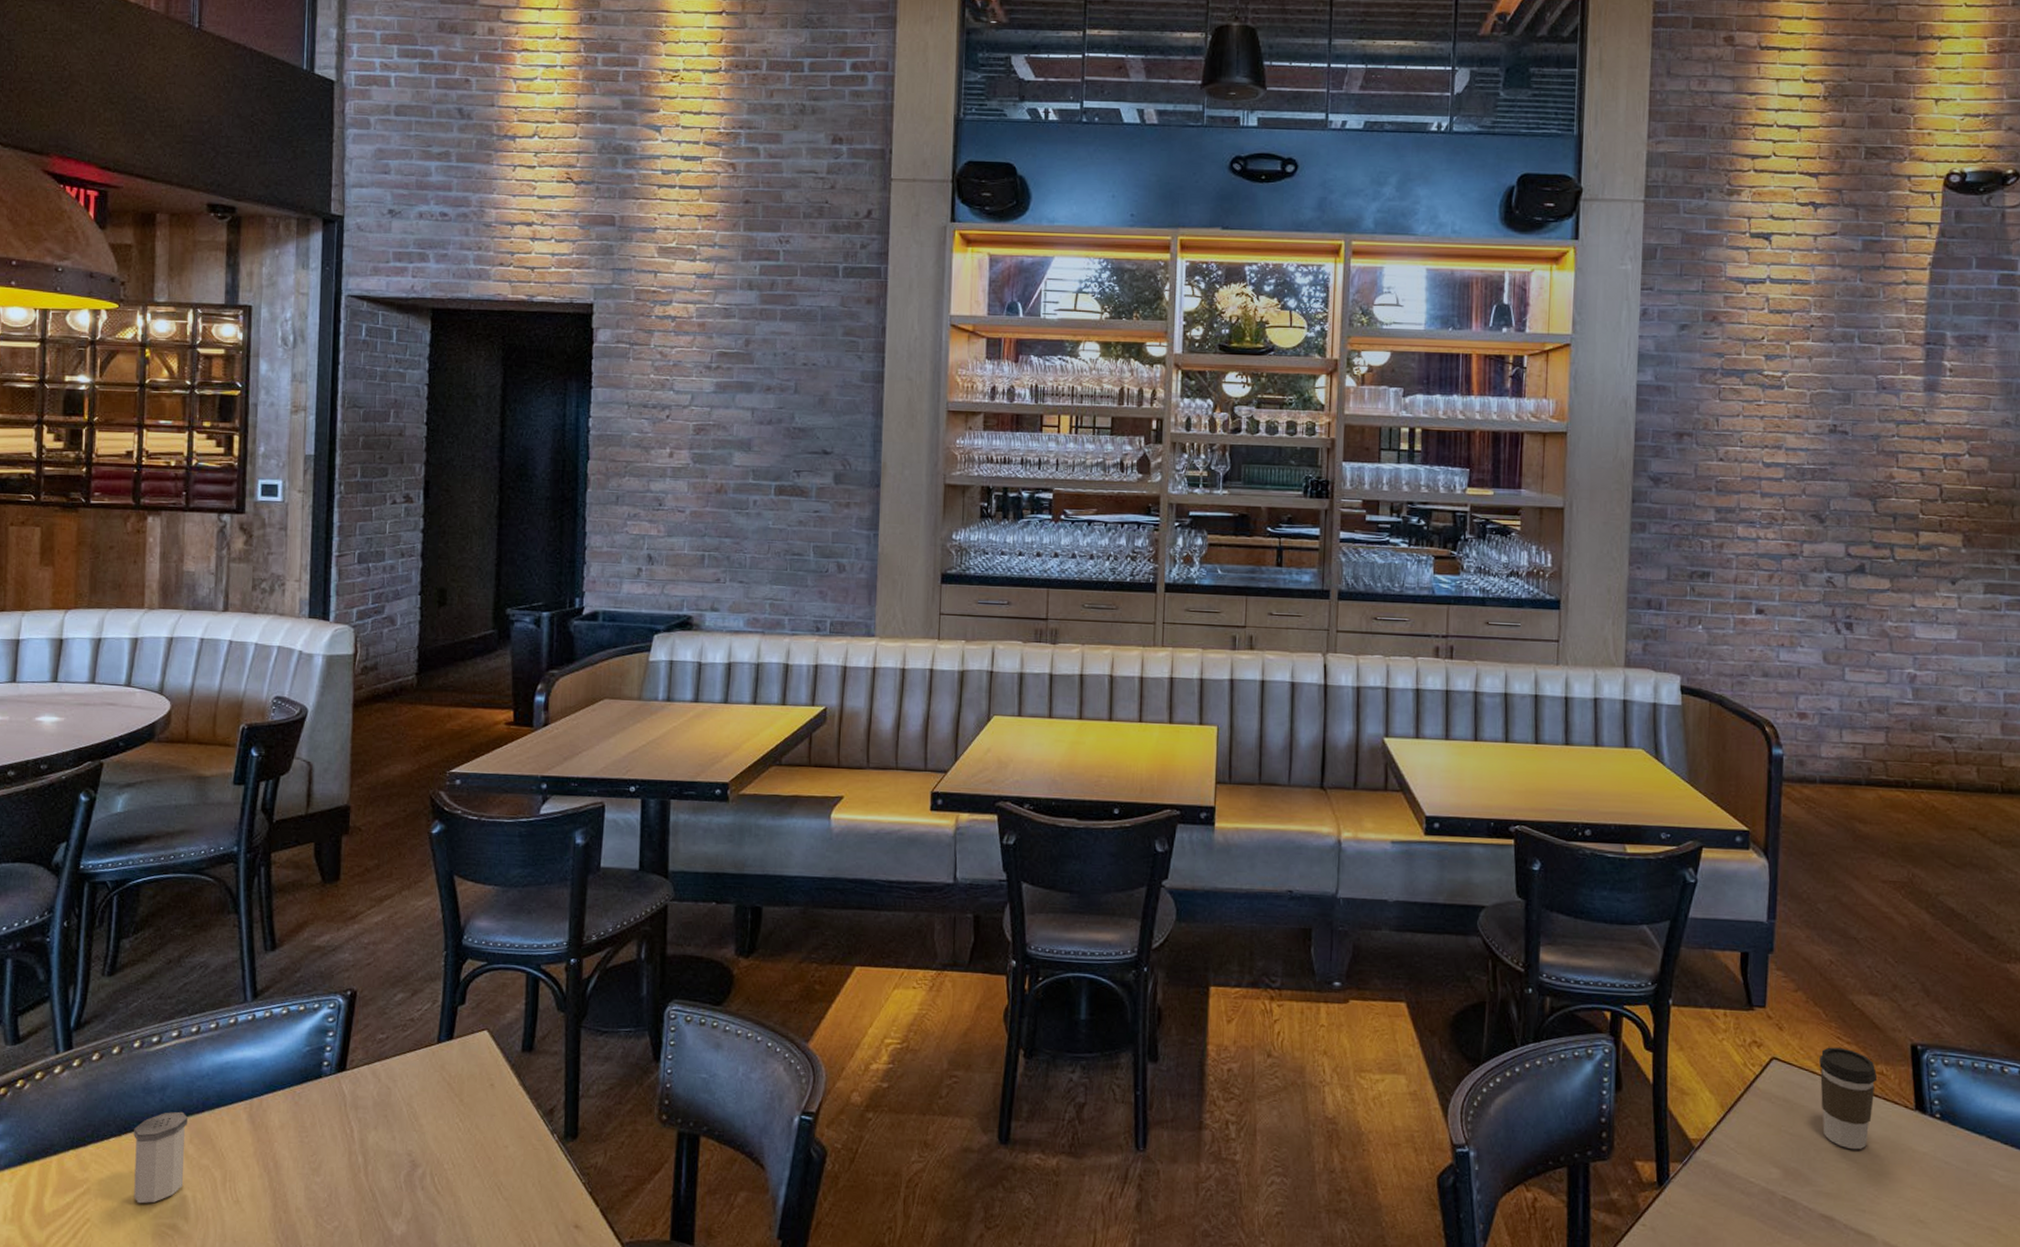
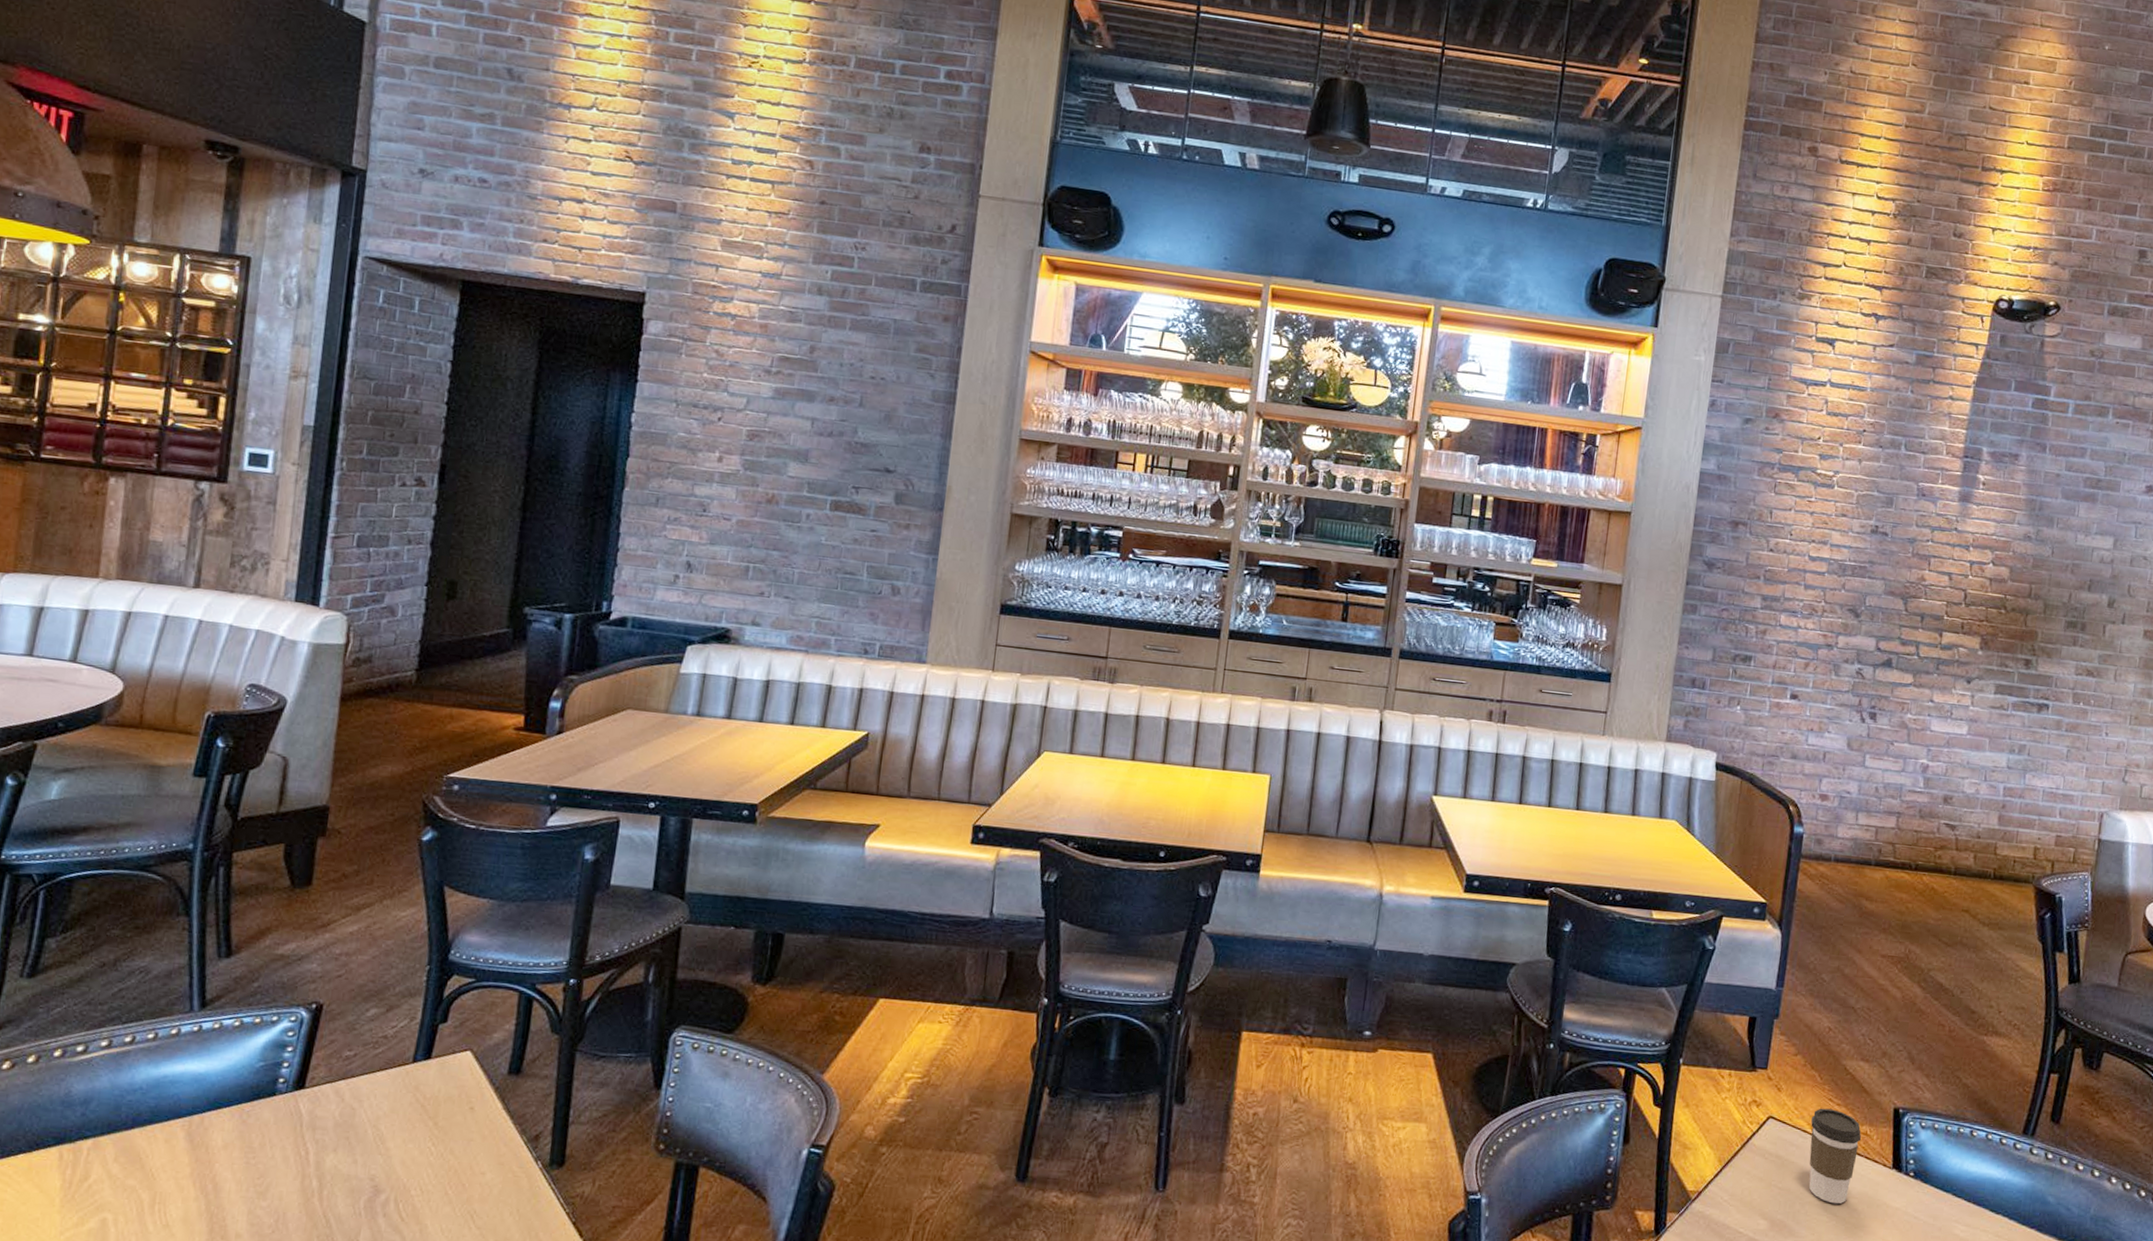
salt shaker: present [134,1111,187,1204] -> none [42,1127,113,1226]

